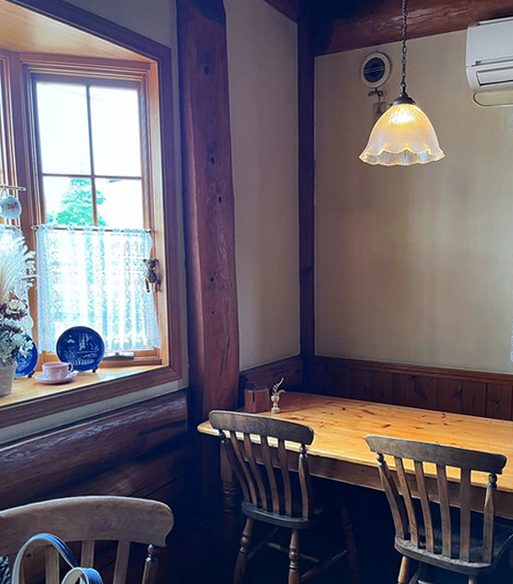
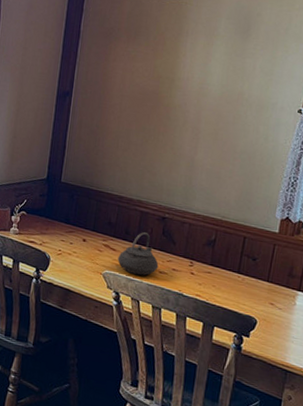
teapot: none [377,392,415,434] -> present [117,231,159,276]

